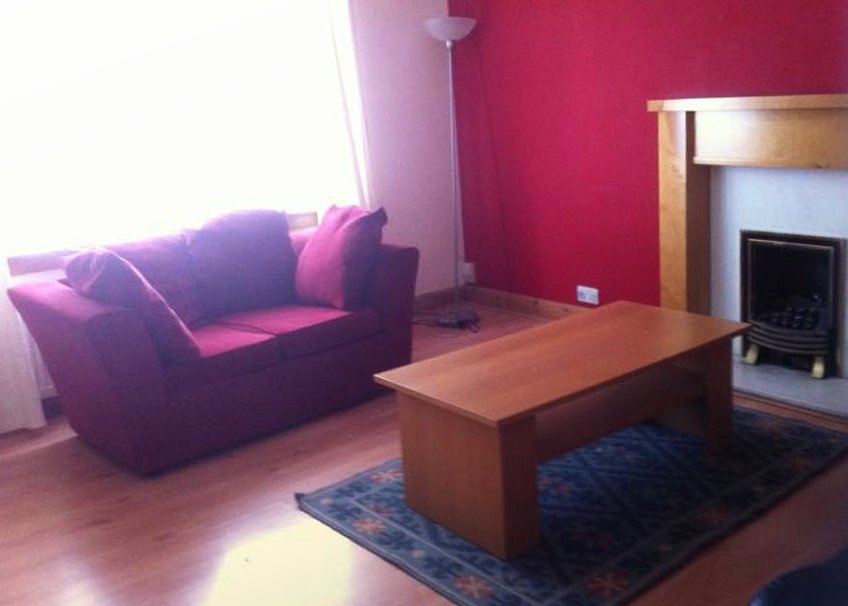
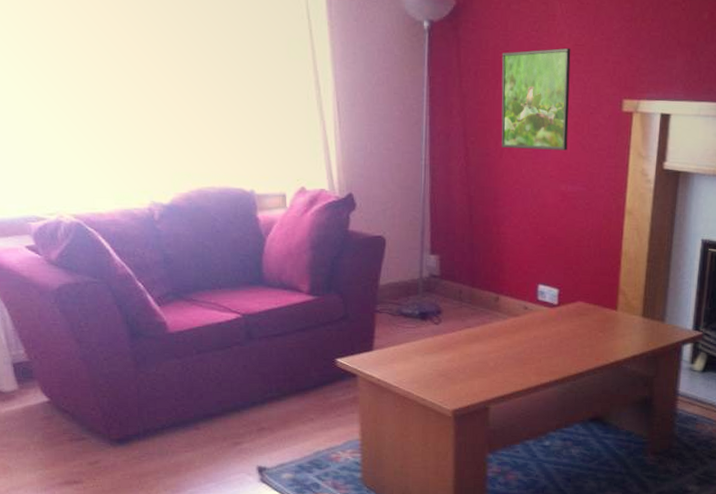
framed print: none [524,56,596,154] -> present [501,47,571,151]

